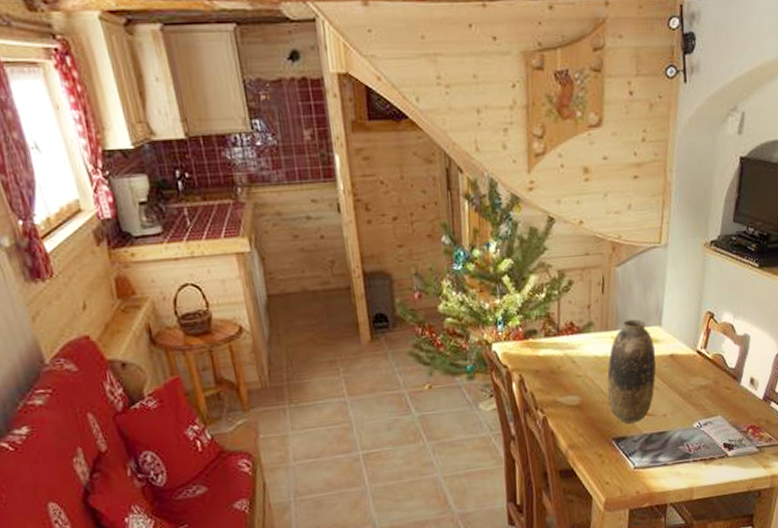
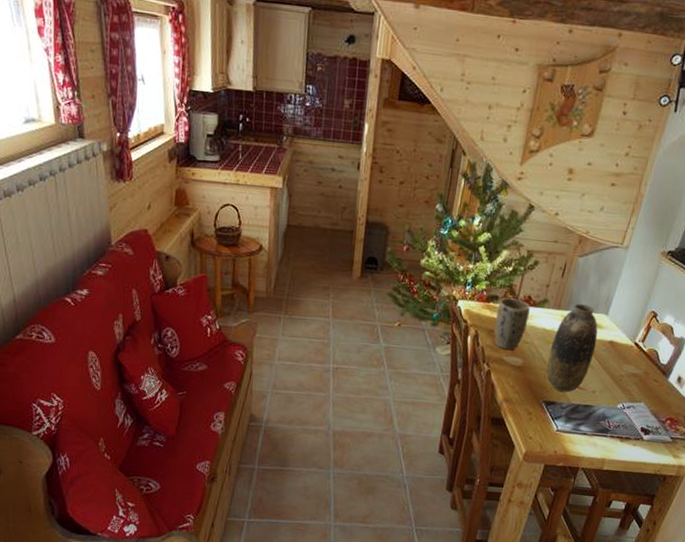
plant pot: none [538,328,576,390] -> present [494,298,530,351]

